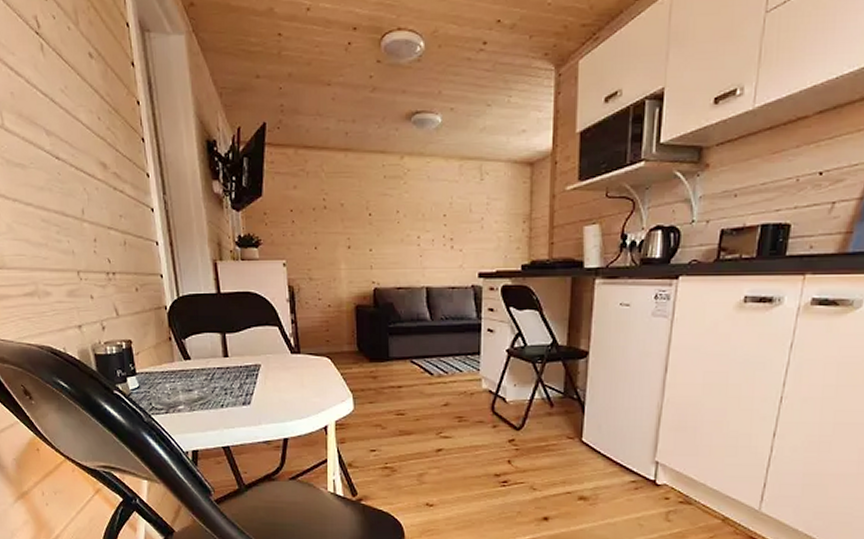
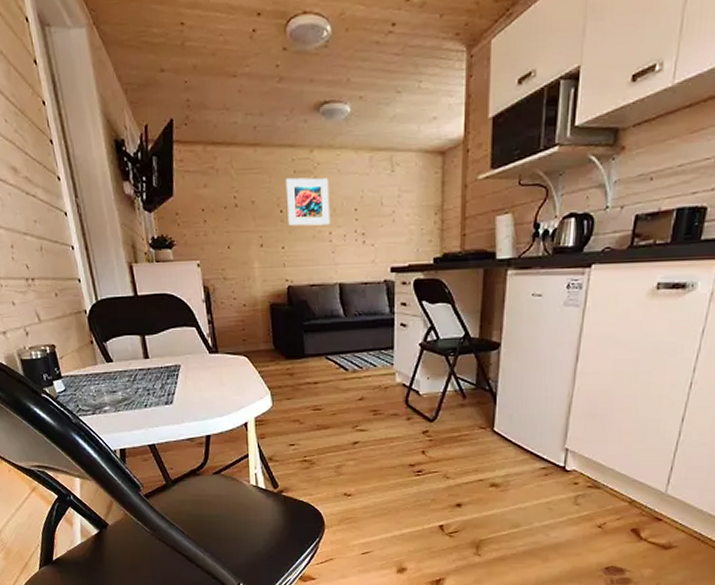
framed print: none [375,183,419,230] -> present [285,177,330,226]

